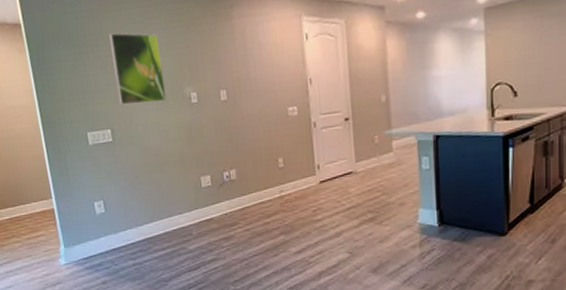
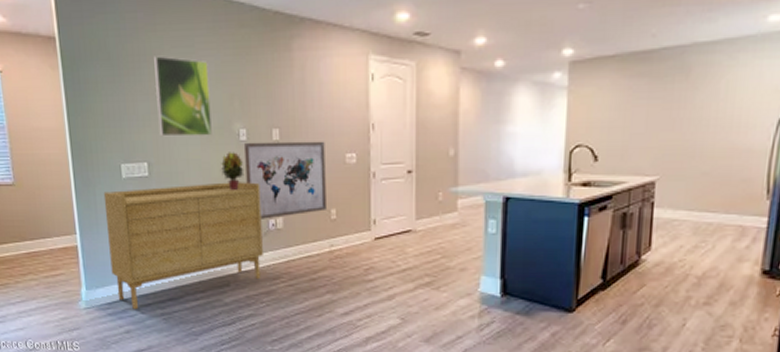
sideboard: none [73,139,220,263] -> present [103,182,263,310]
potted plant: none [176,114,198,149] -> present [221,152,244,191]
wall art: none [195,97,274,173] -> present [243,141,326,219]

